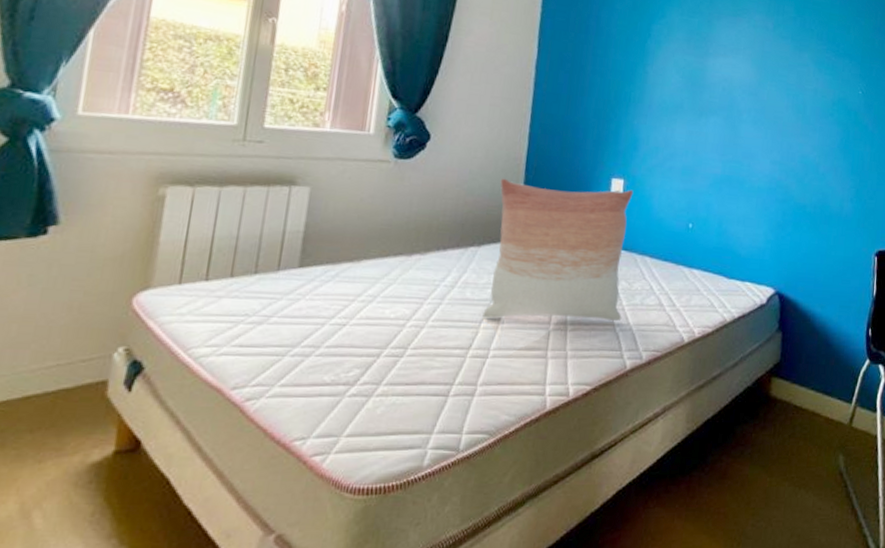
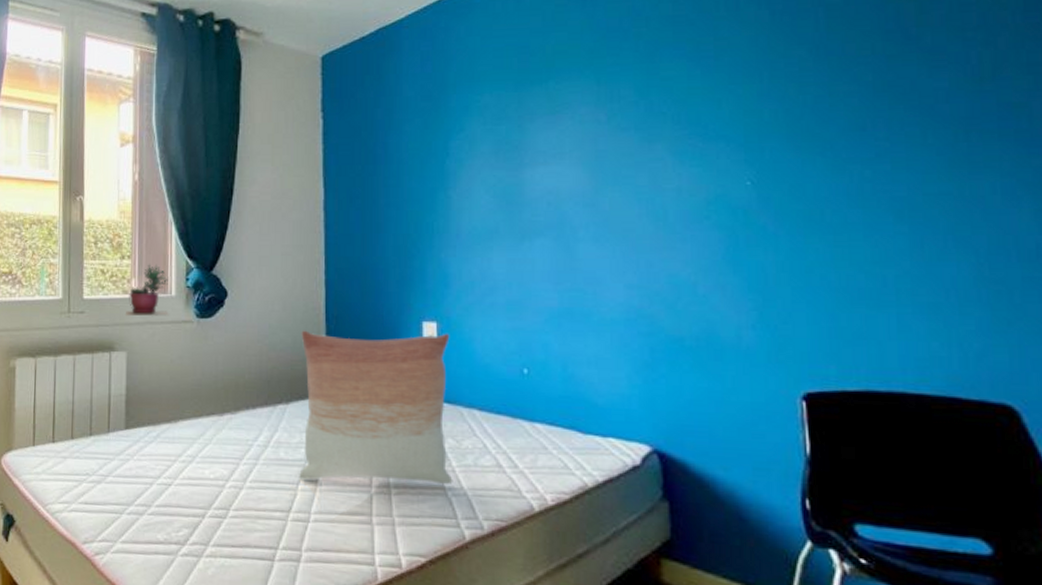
succulent plant: none [314,99,368,154] -> present [126,264,169,317]

